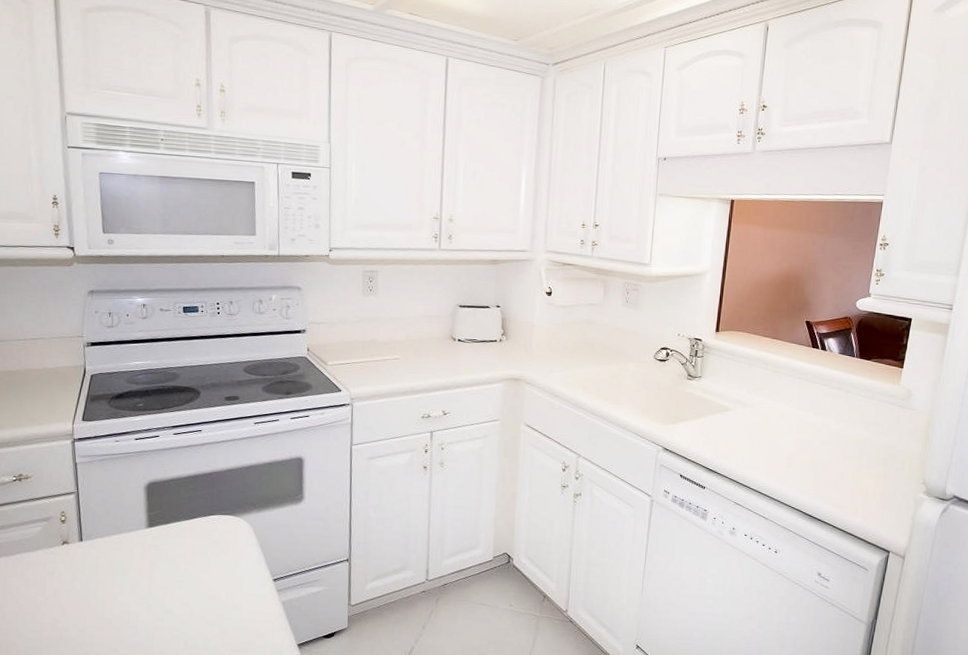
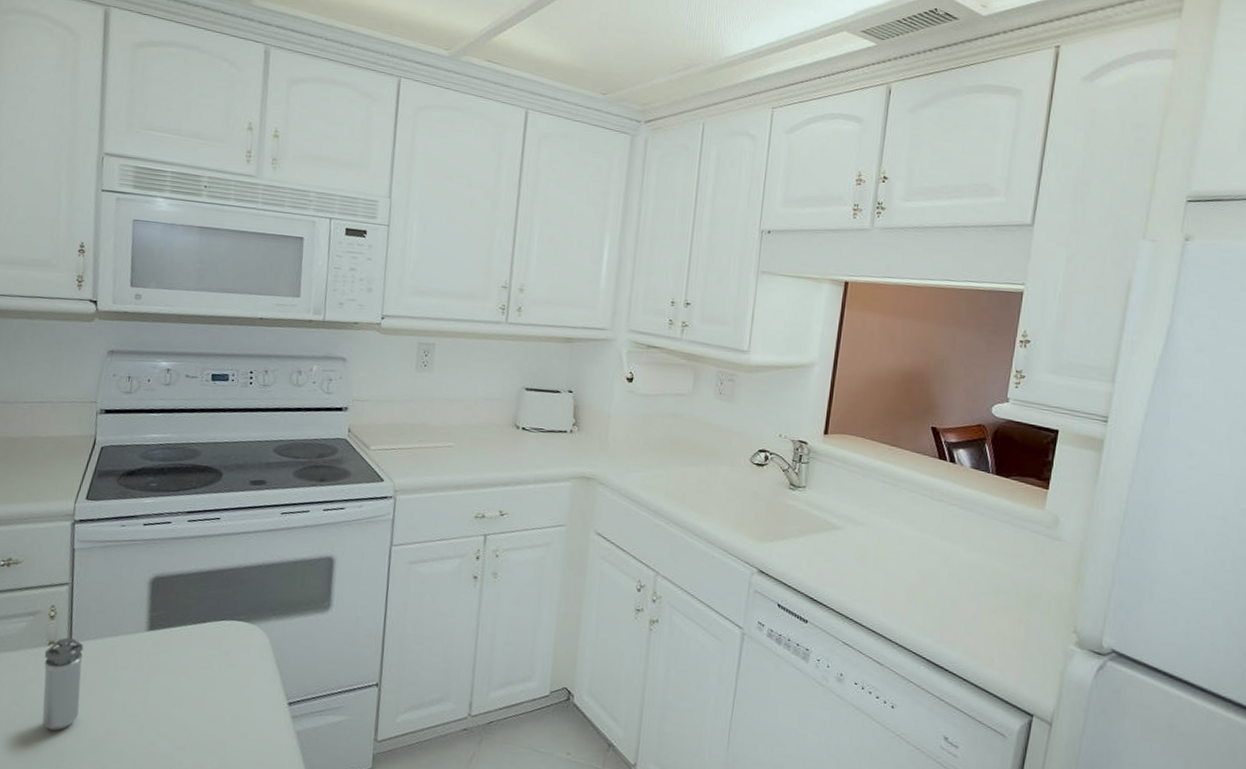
shaker: none [59,536,95,614] -> present [42,637,84,731]

